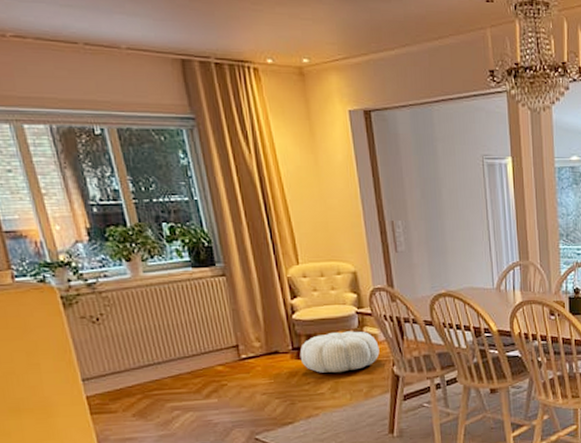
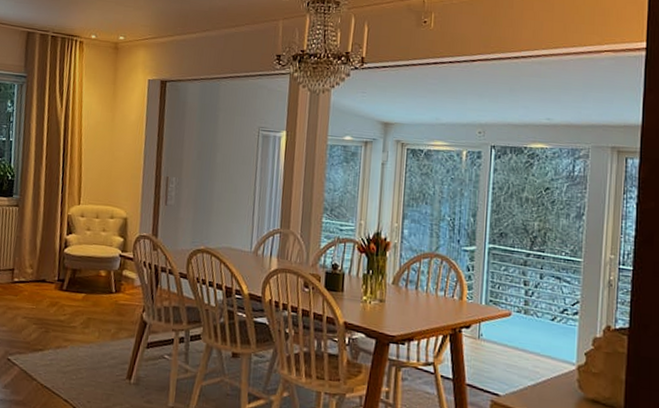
pouf: present [299,331,380,374] -> none [62,270,134,310]

